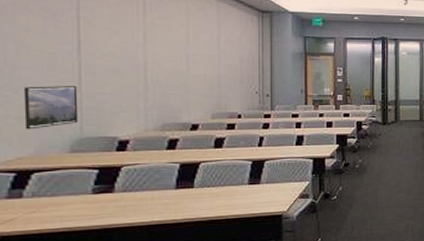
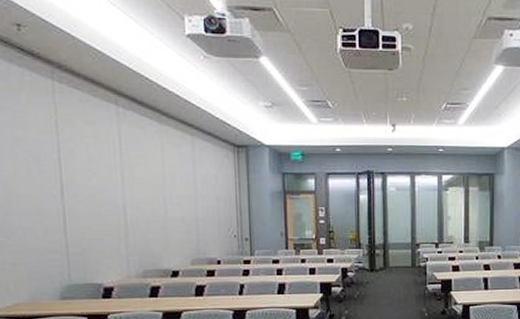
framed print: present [23,86,79,130] -> none [15,231,66,276]

